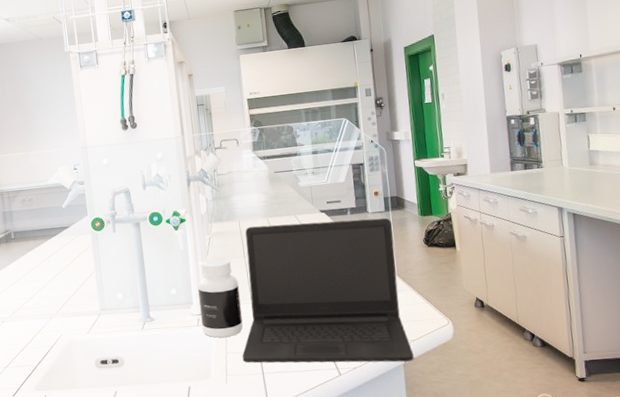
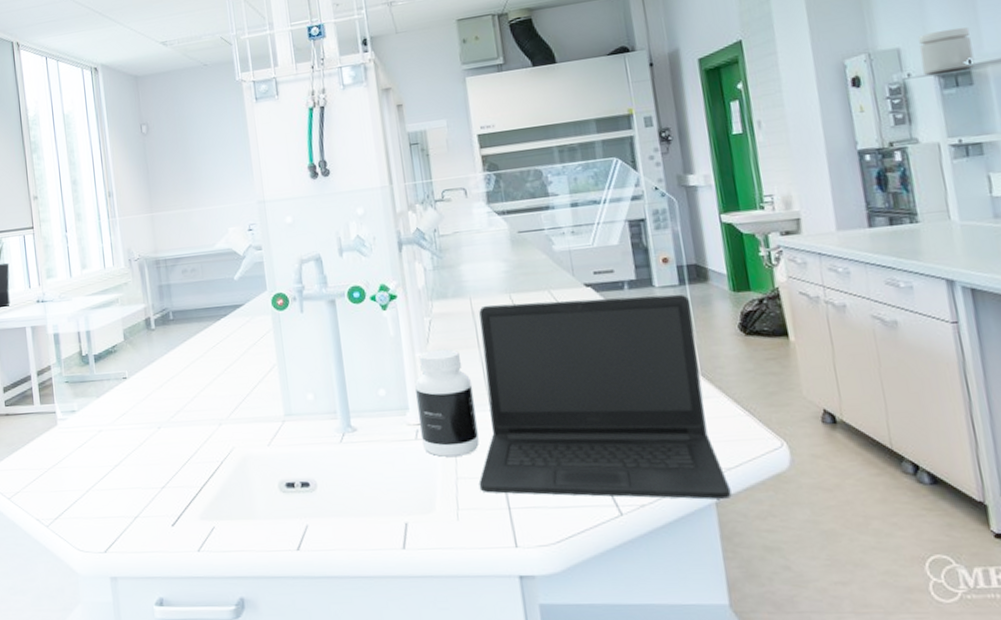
jar: none [549,31,584,65] -> present [918,27,976,76]

